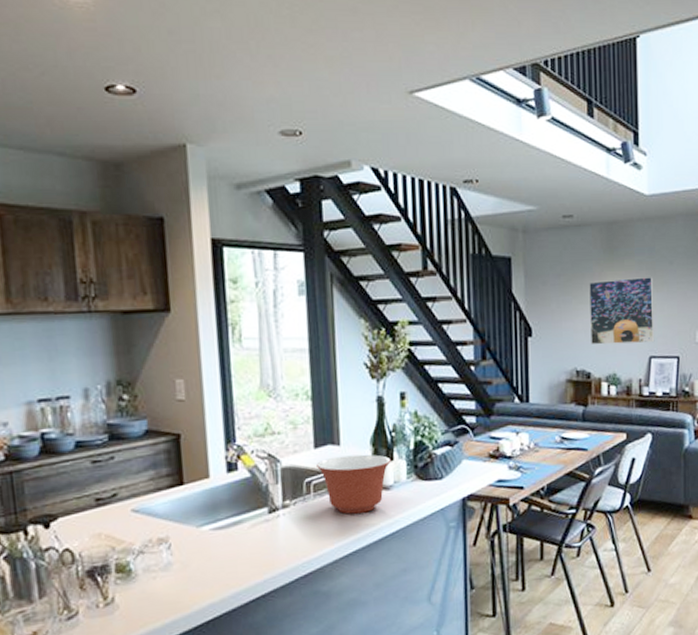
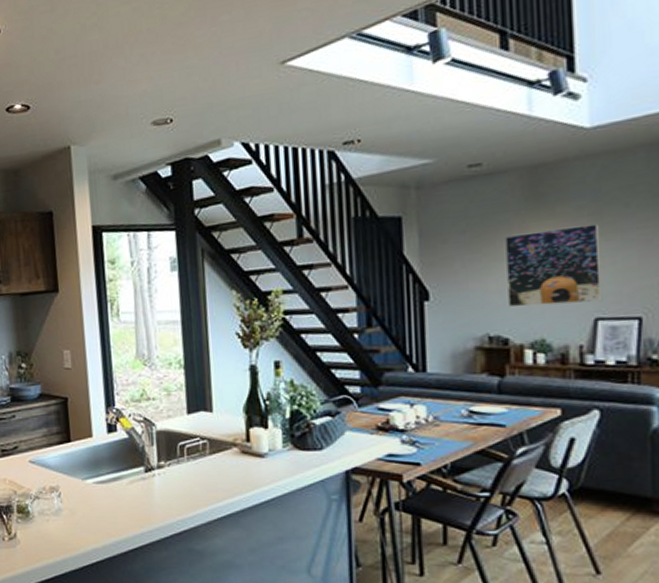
mixing bowl: present [317,454,391,514] -> none [190,421,266,479]

